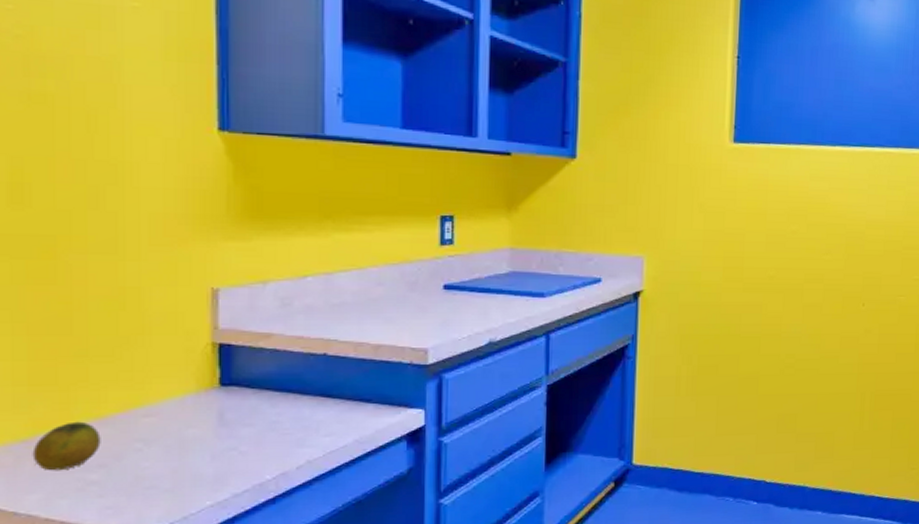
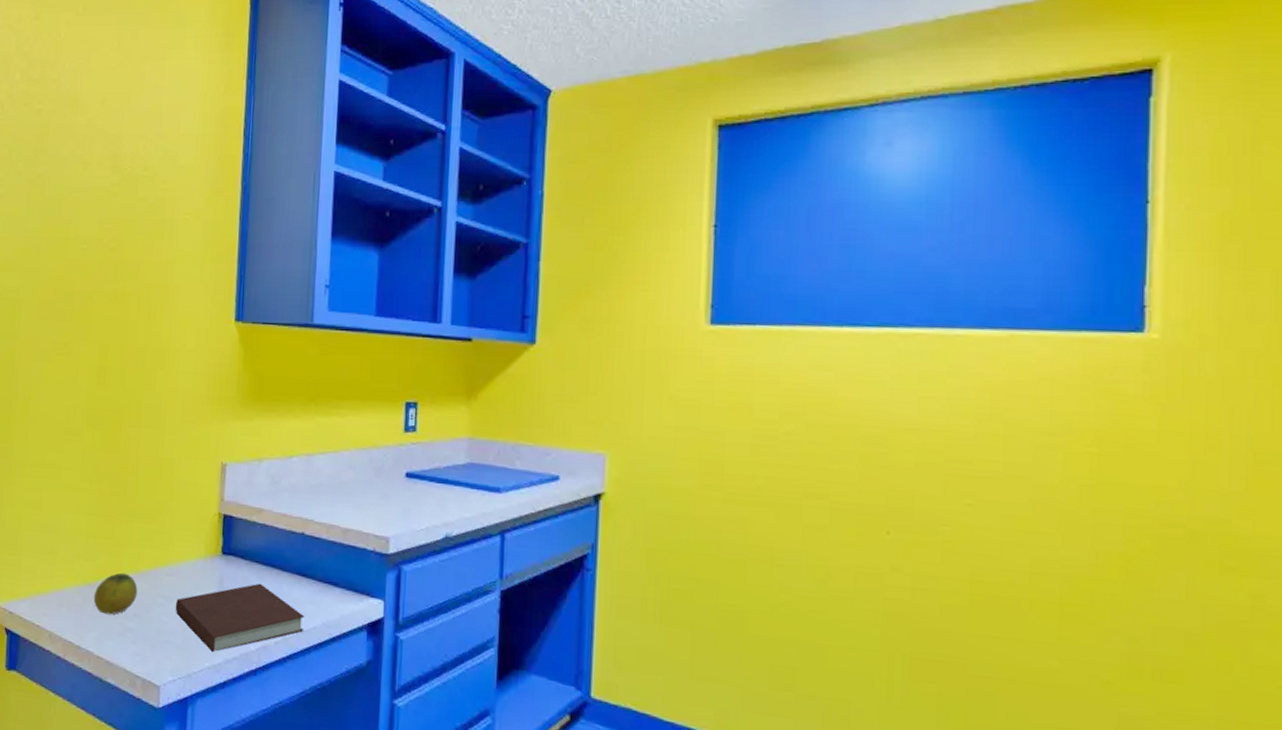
notebook: none [158,410,333,490] -> present [175,583,305,653]

